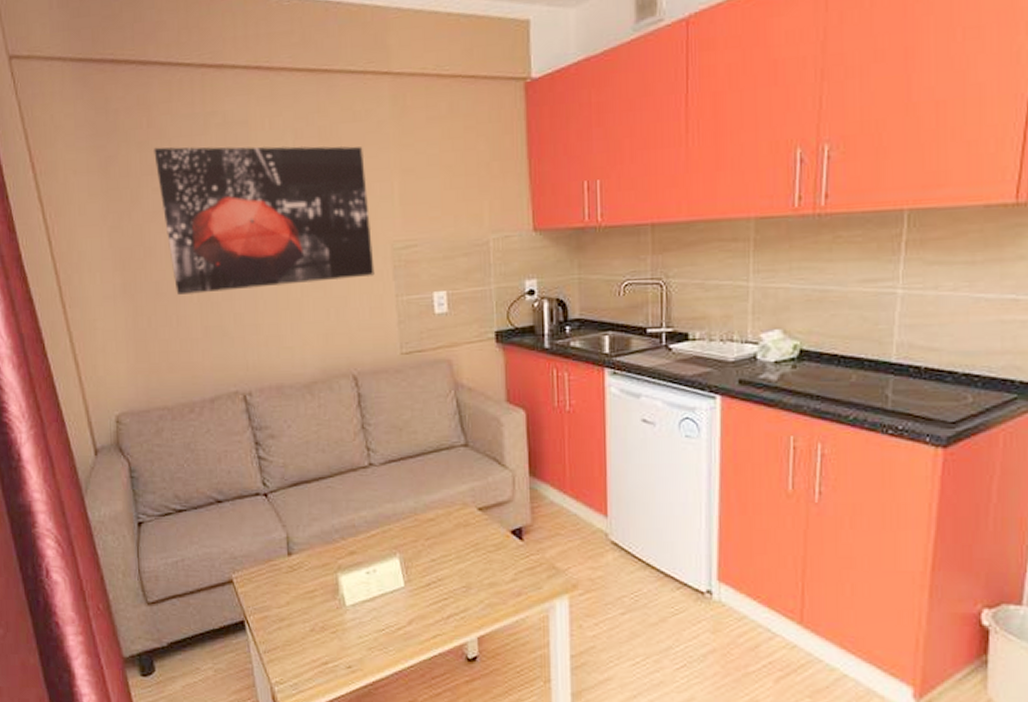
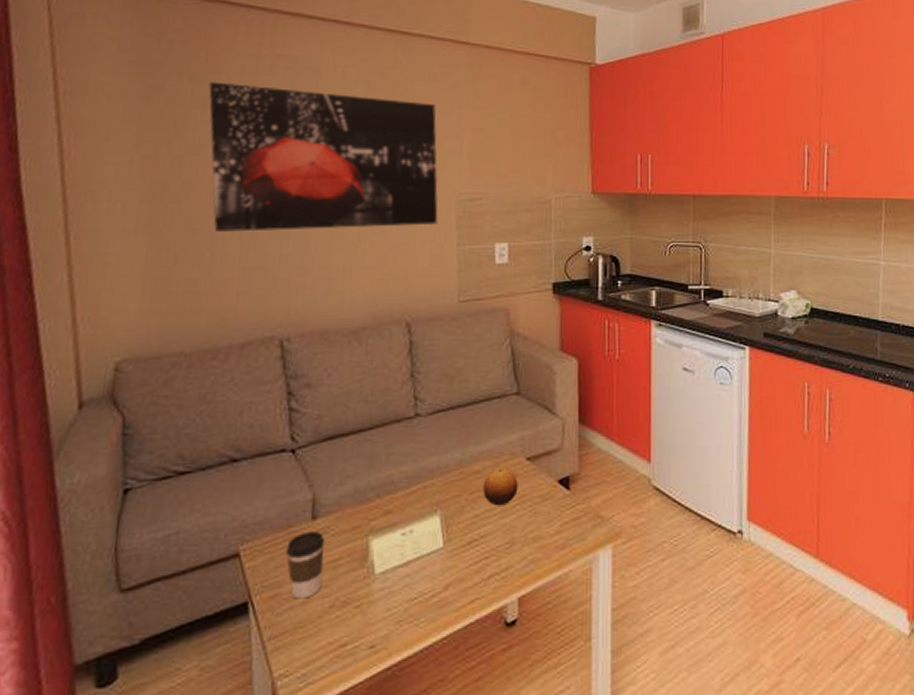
coffee cup: none [270,565,302,622] -> present [286,530,325,599]
fruit: none [437,517,471,552] -> present [483,468,518,506]

